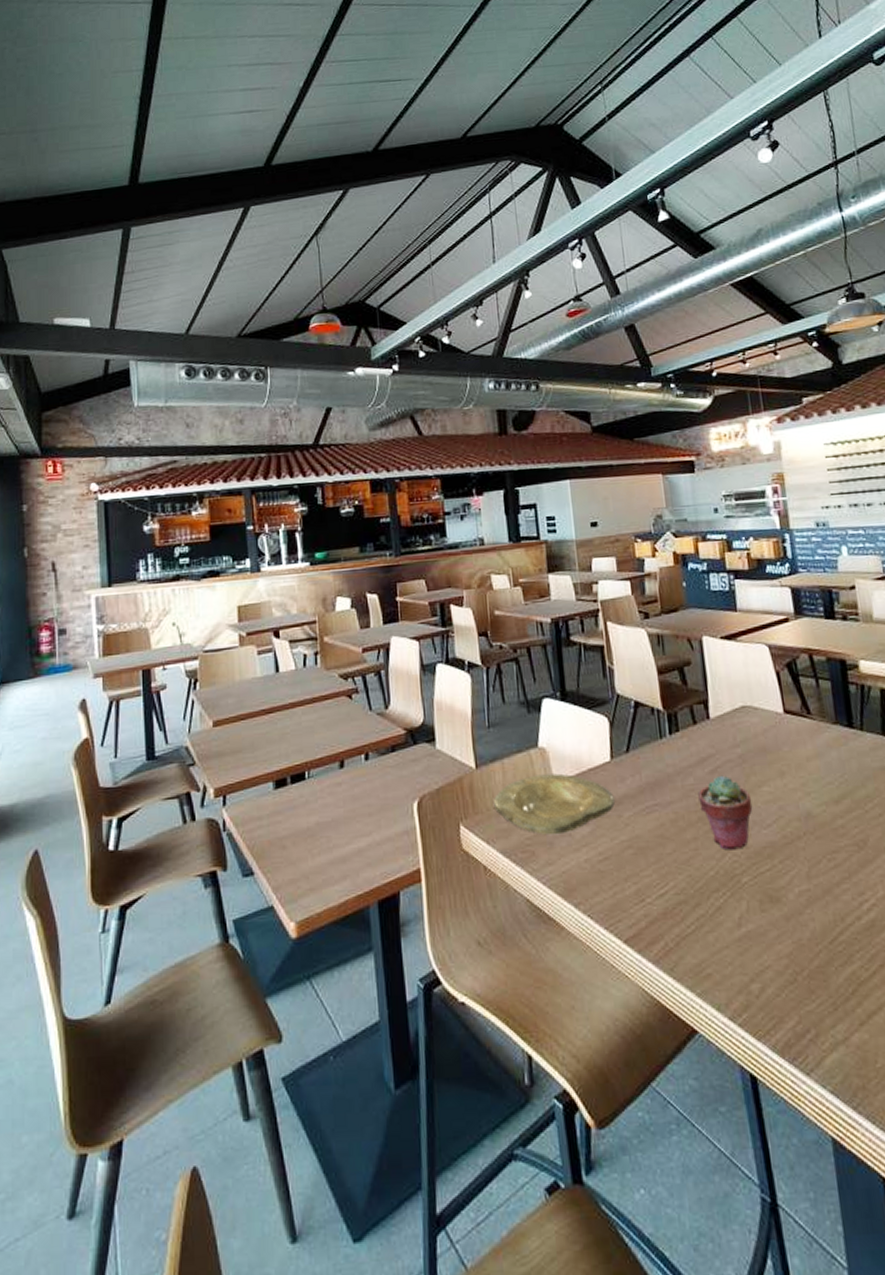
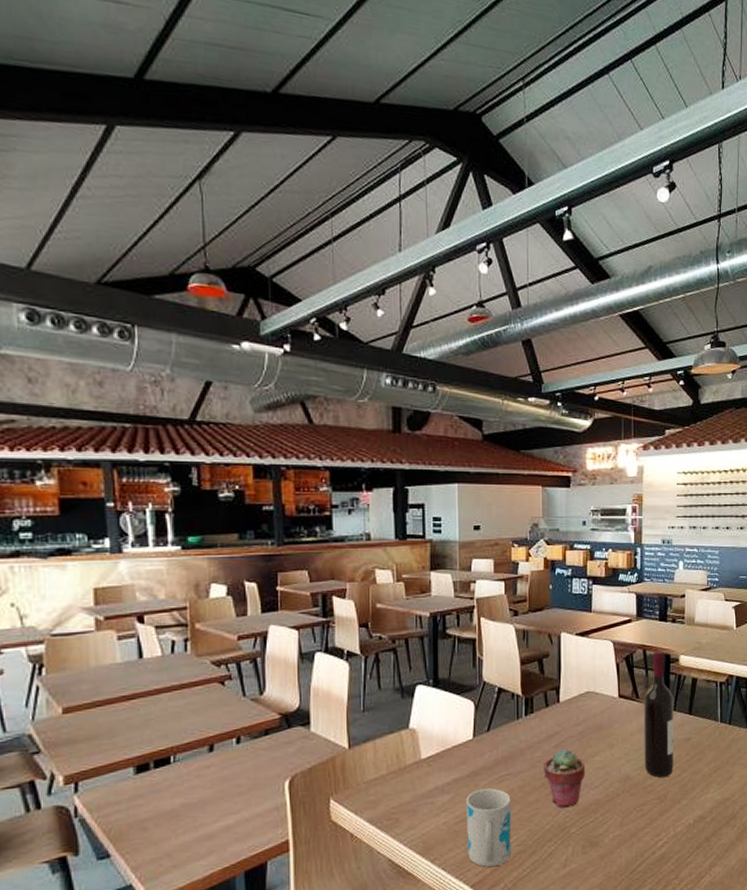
plate: present [494,773,615,835] -> none [364,750,473,804]
mug: none [609,821,670,920] -> present [466,788,512,867]
wine bottle: none [817,656,872,818] -> present [644,651,673,778]

